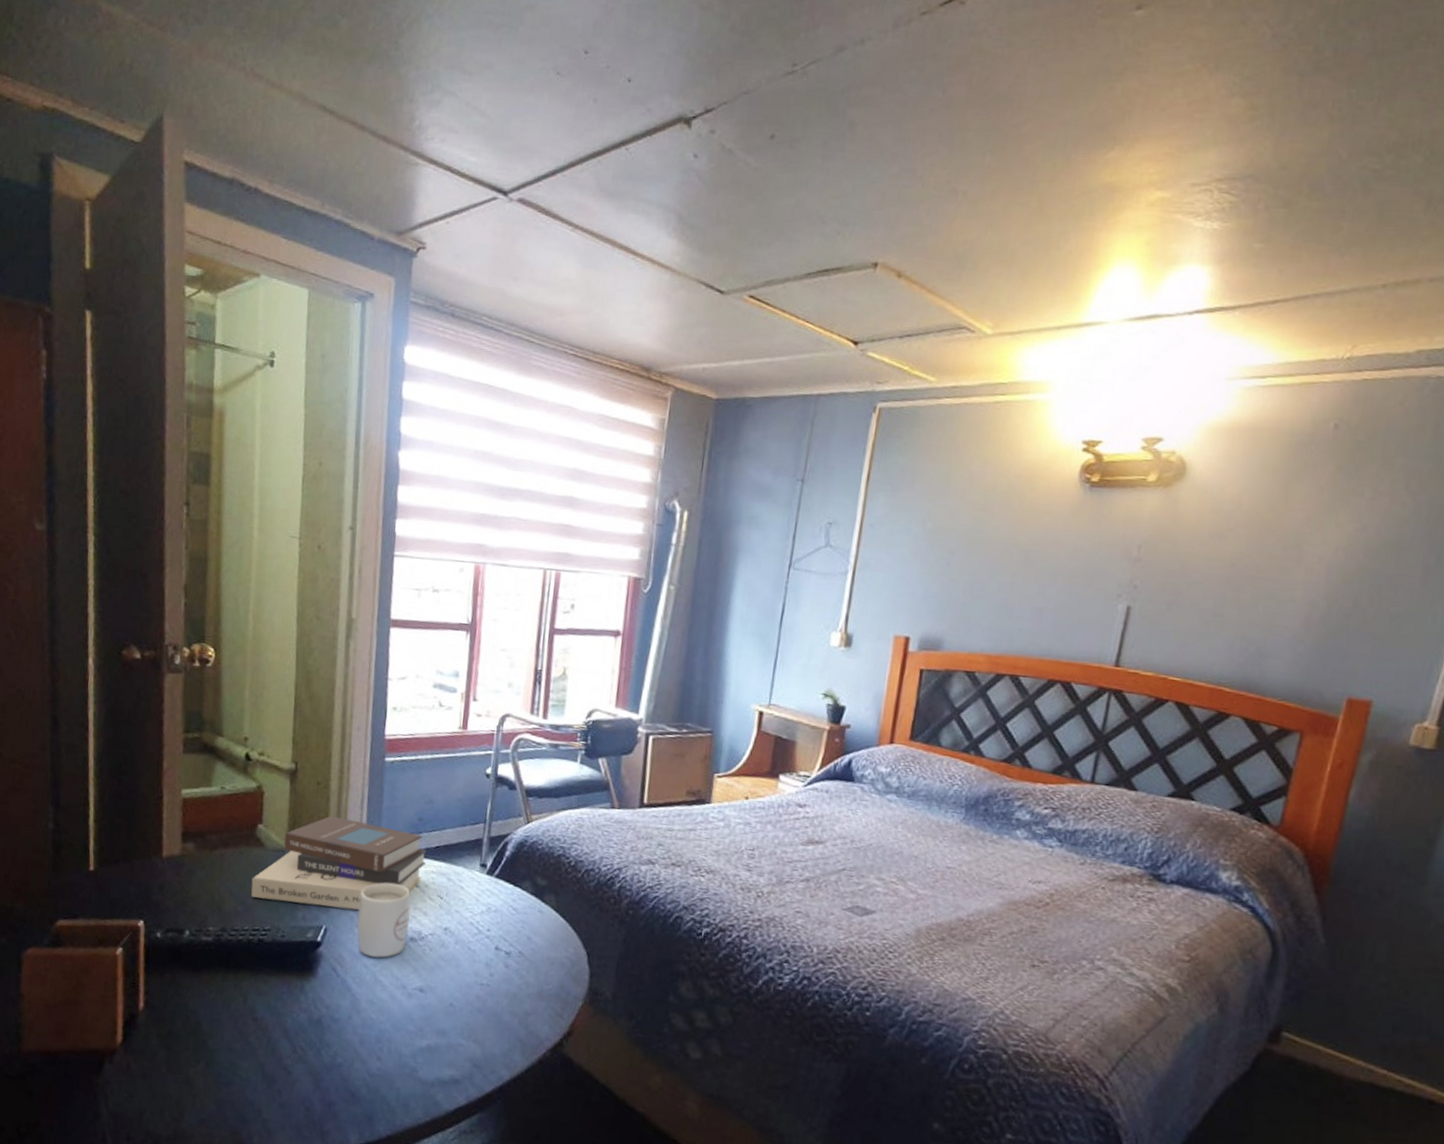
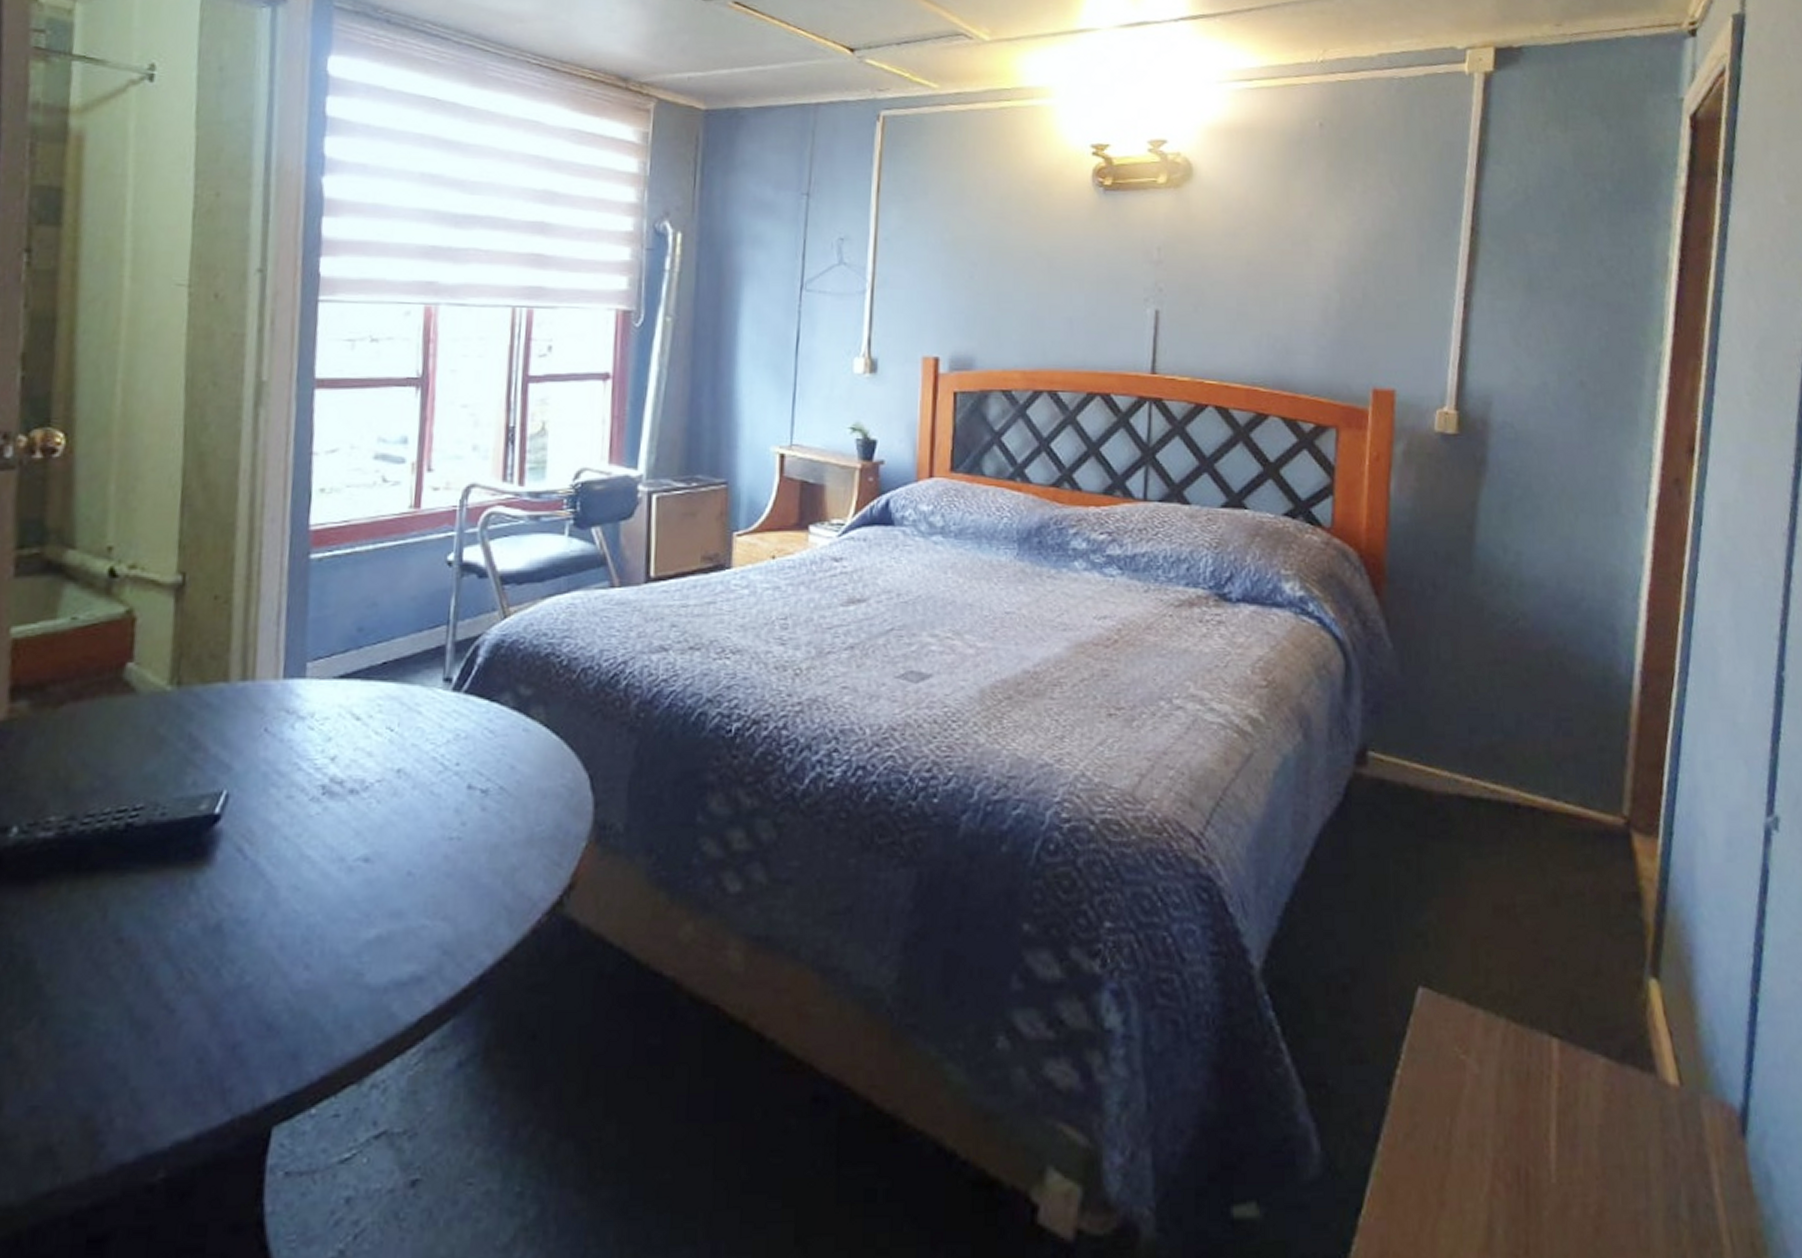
books: present [251,815,427,911] -> none [115,638,370,765]
mug: present [356,882,411,958] -> none [272,718,349,824]

